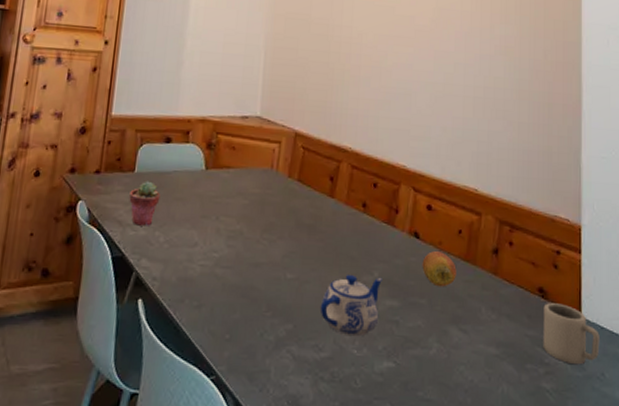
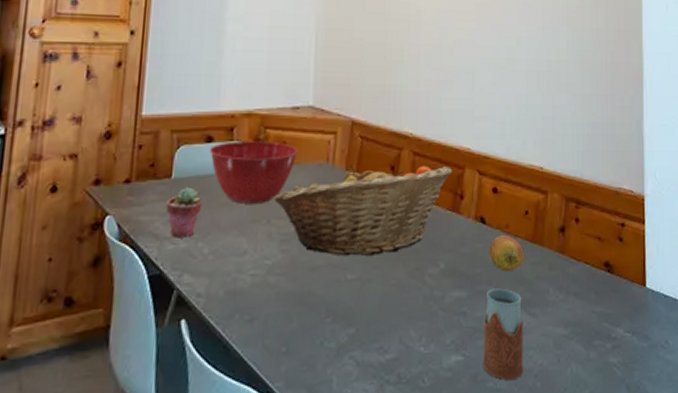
mixing bowl: none [168,143,245,201] -> present [209,141,298,204]
fruit basket: none [223,172,388,259] -> present [274,165,452,256]
teapot: present [320,275,382,337] -> none [383,268,448,334]
drinking glass: none [414,301,455,391] -> present [483,288,524,380]
cup: present [543,303,600,365] -> none [610,276,664,336]

